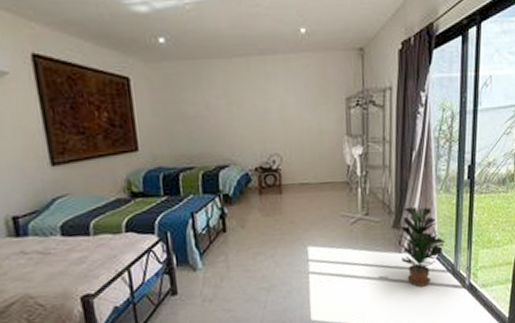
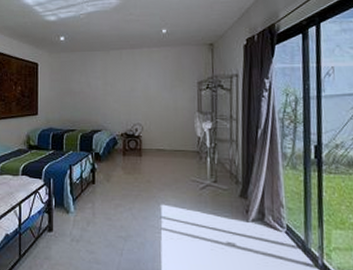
potted plant: present [398,206,446,287] -> none [246,179,295,259]

